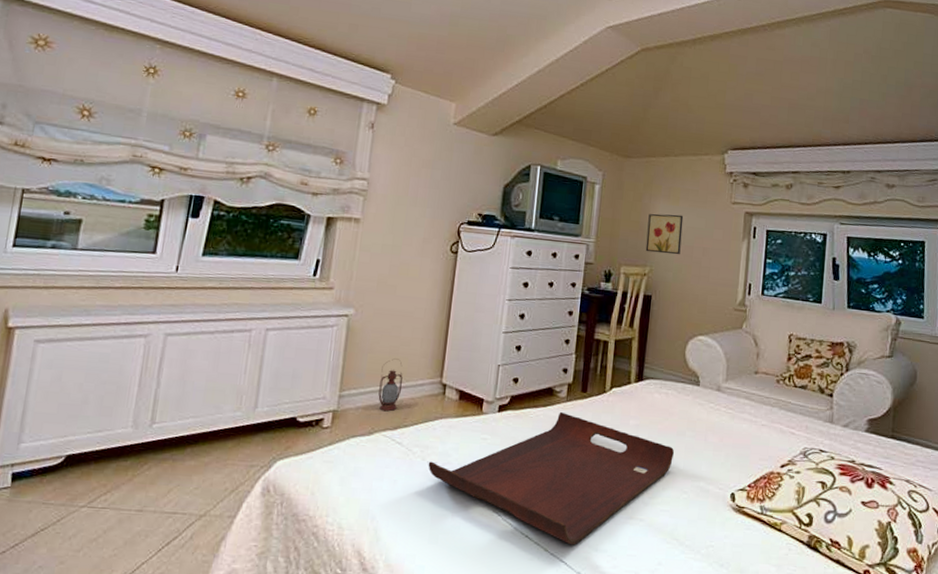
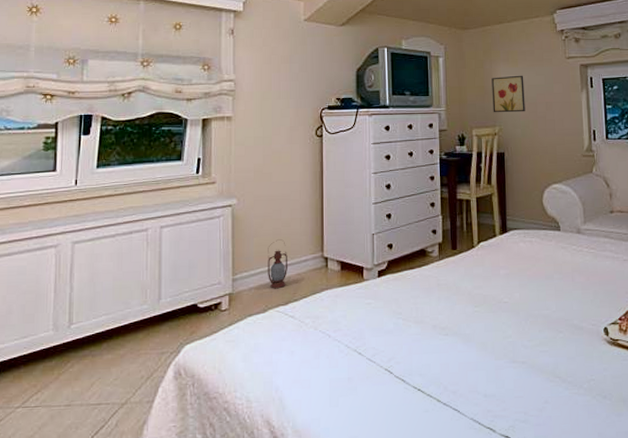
serving tray: present [428,411,675,545] -> none [320,270,546,394]

